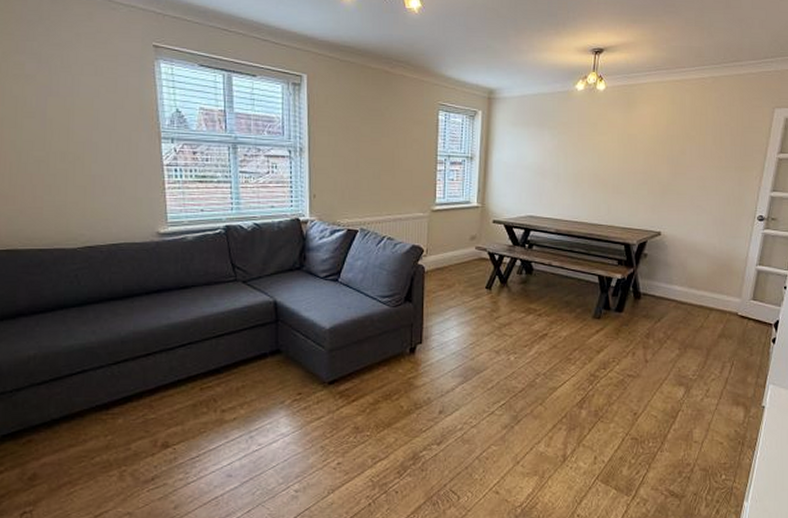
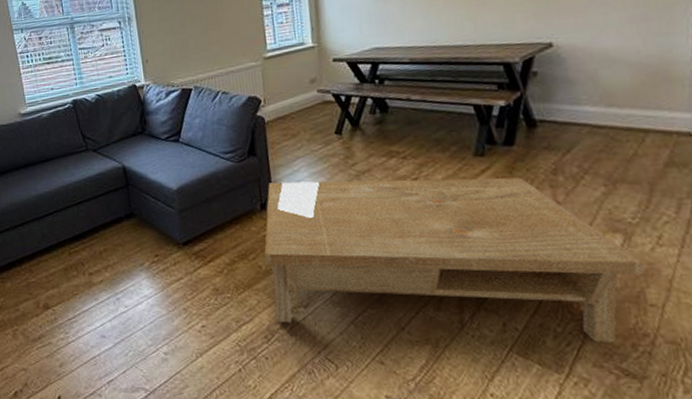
coffee table: none [408,329,695,471] -> present [264,177,644,343]

